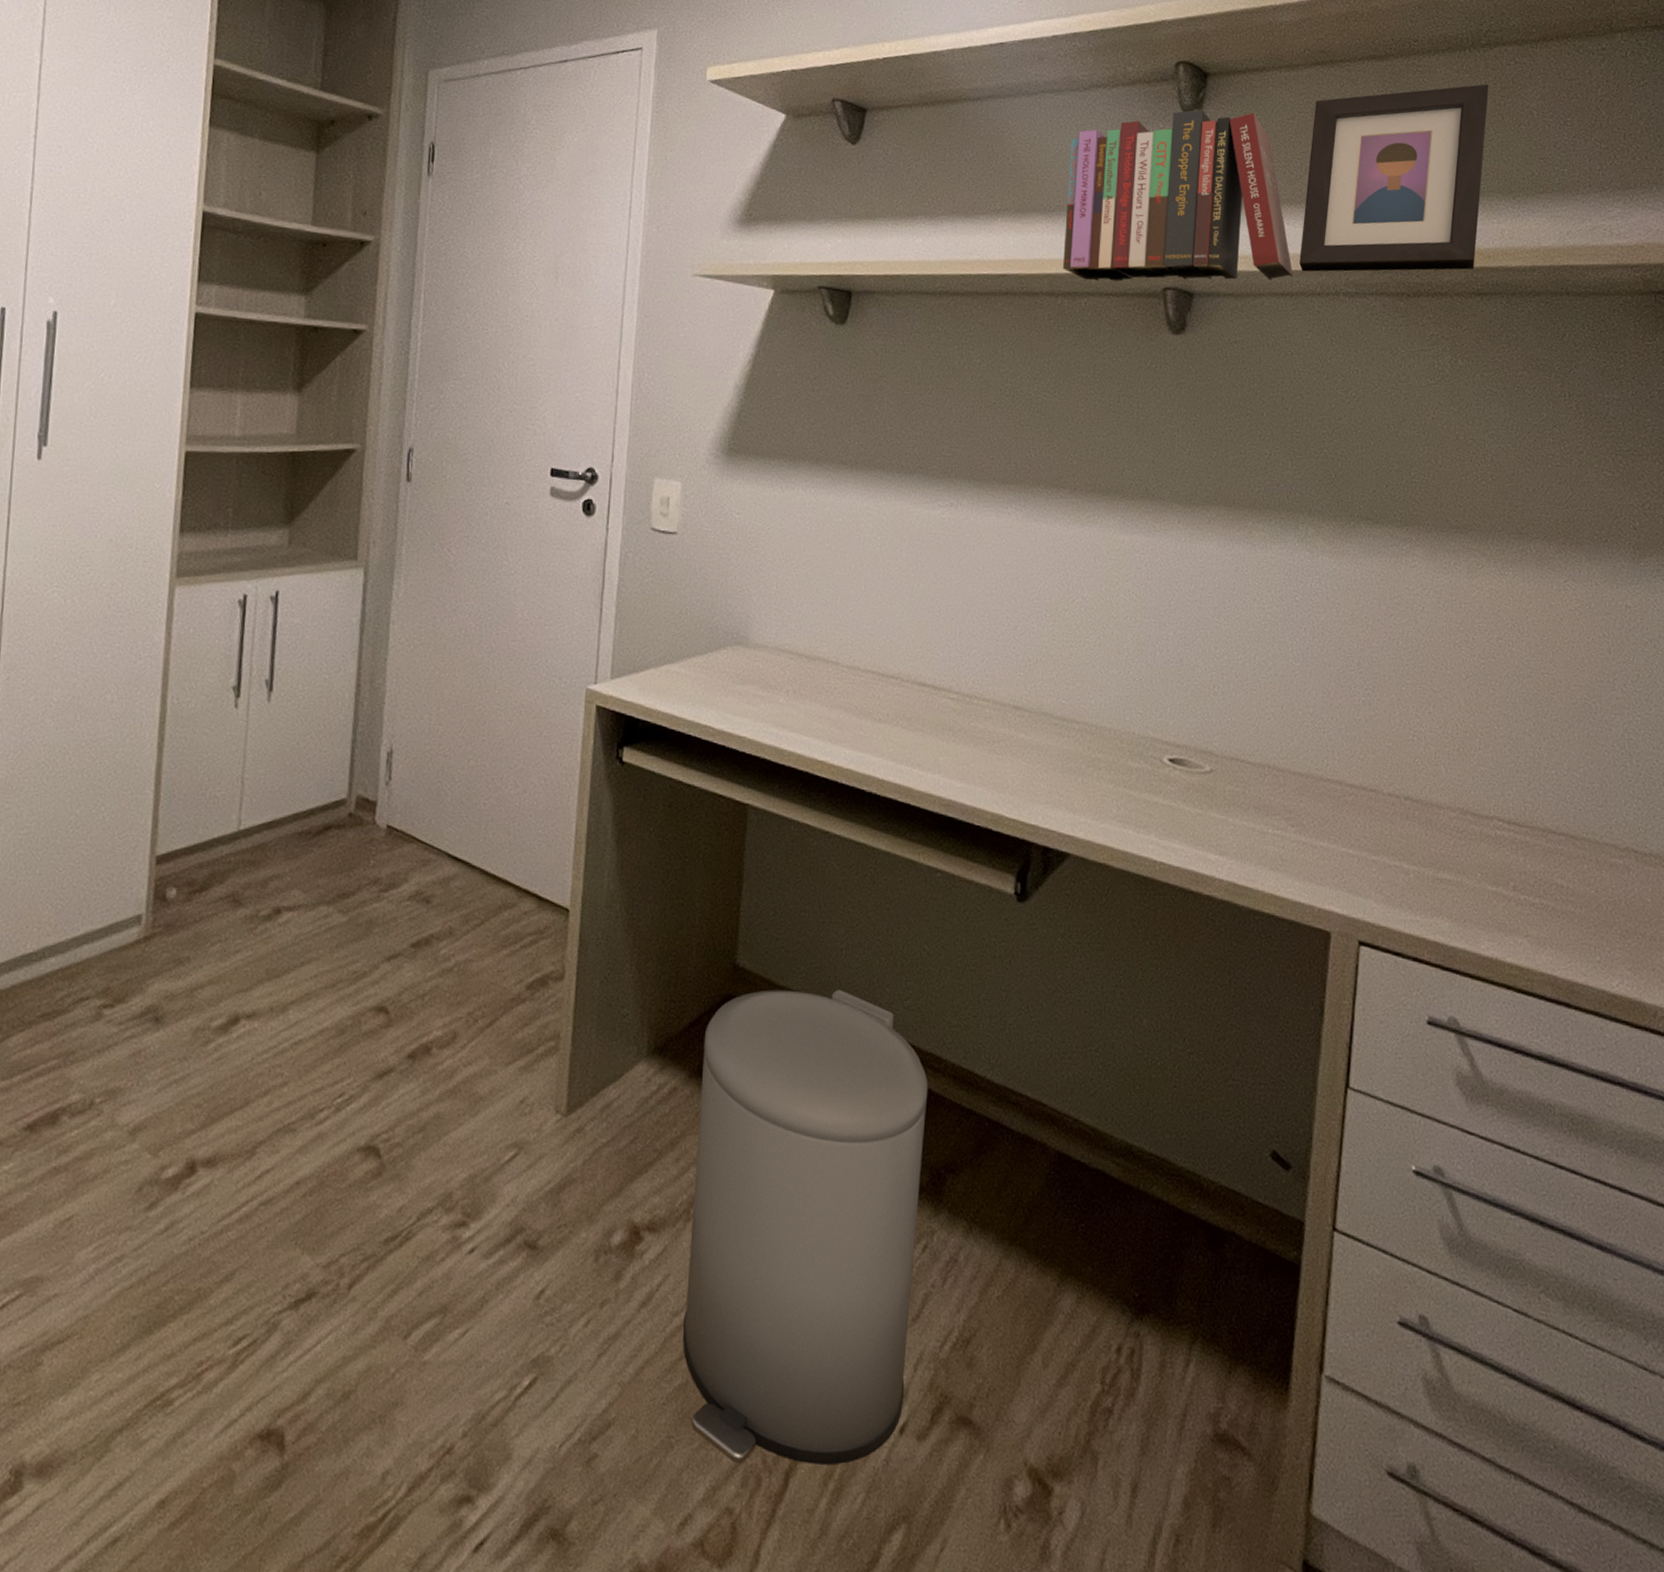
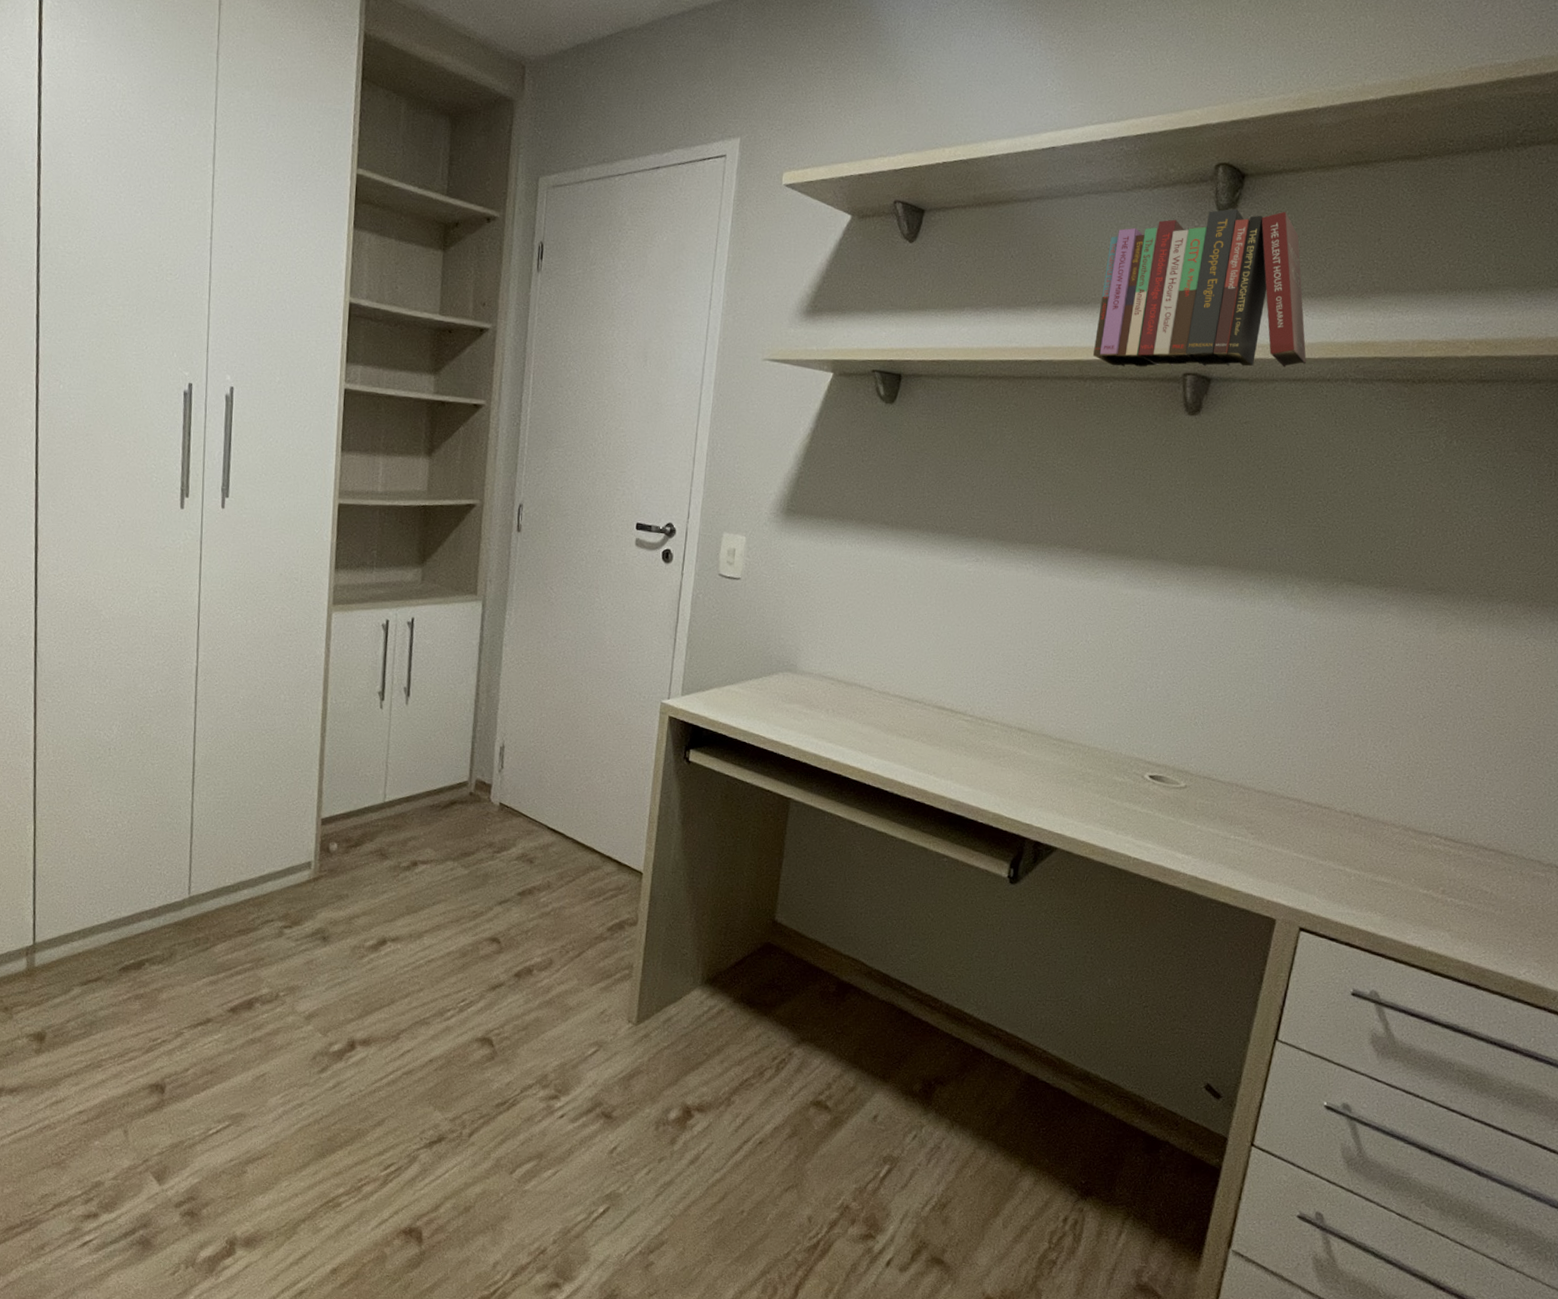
pedal bin: present [683,990,928,1464] -> none [721,941,926,1283]
picture frame: present [1300,84,1489,272] -> none [1313,182,1519,360]

